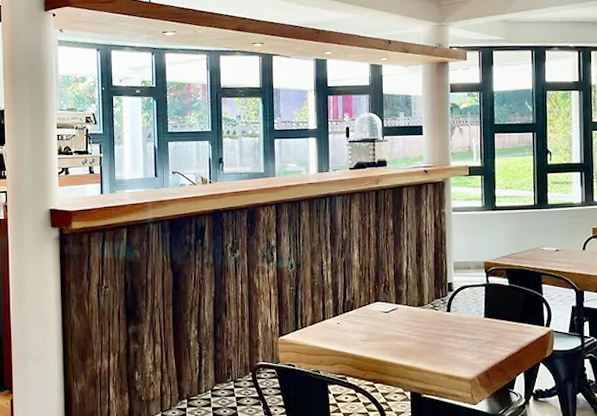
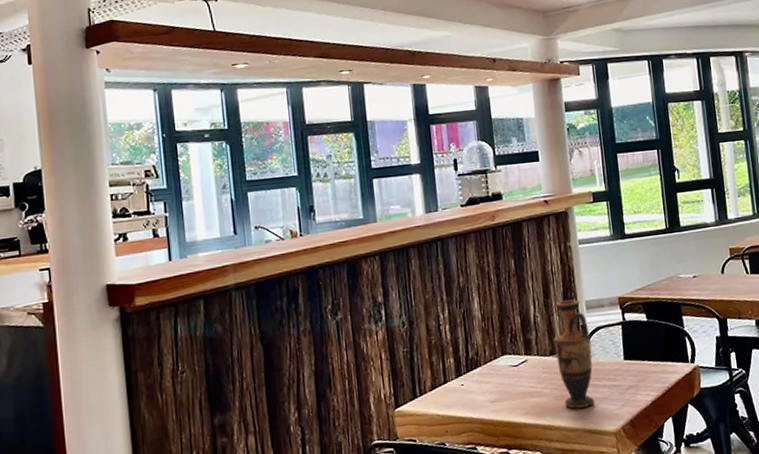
vase: none [422,260,457,355] -> present [553,299,594,409]

